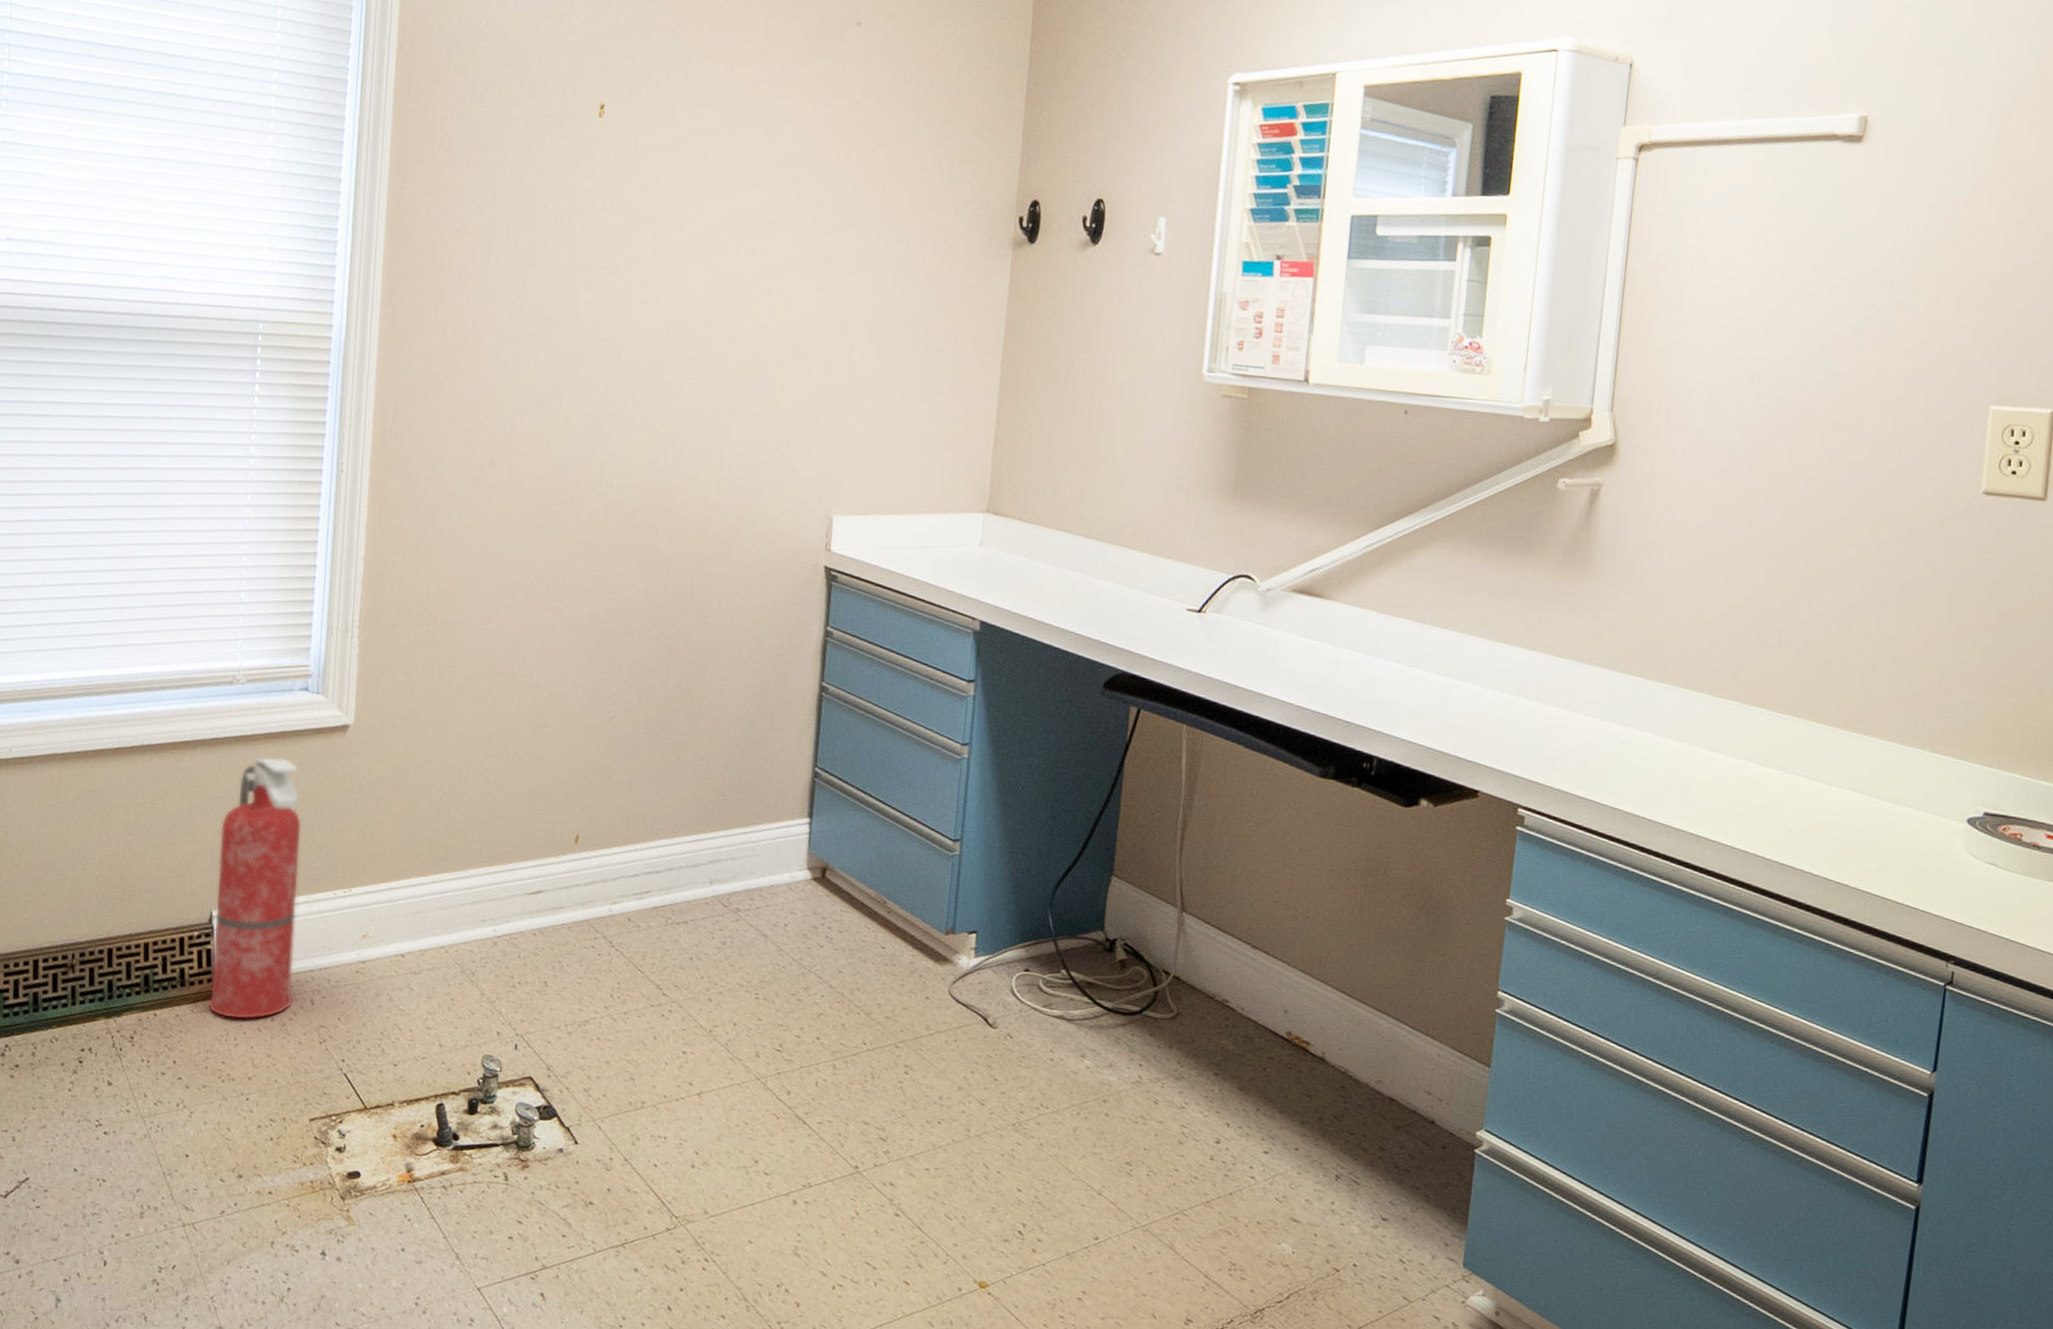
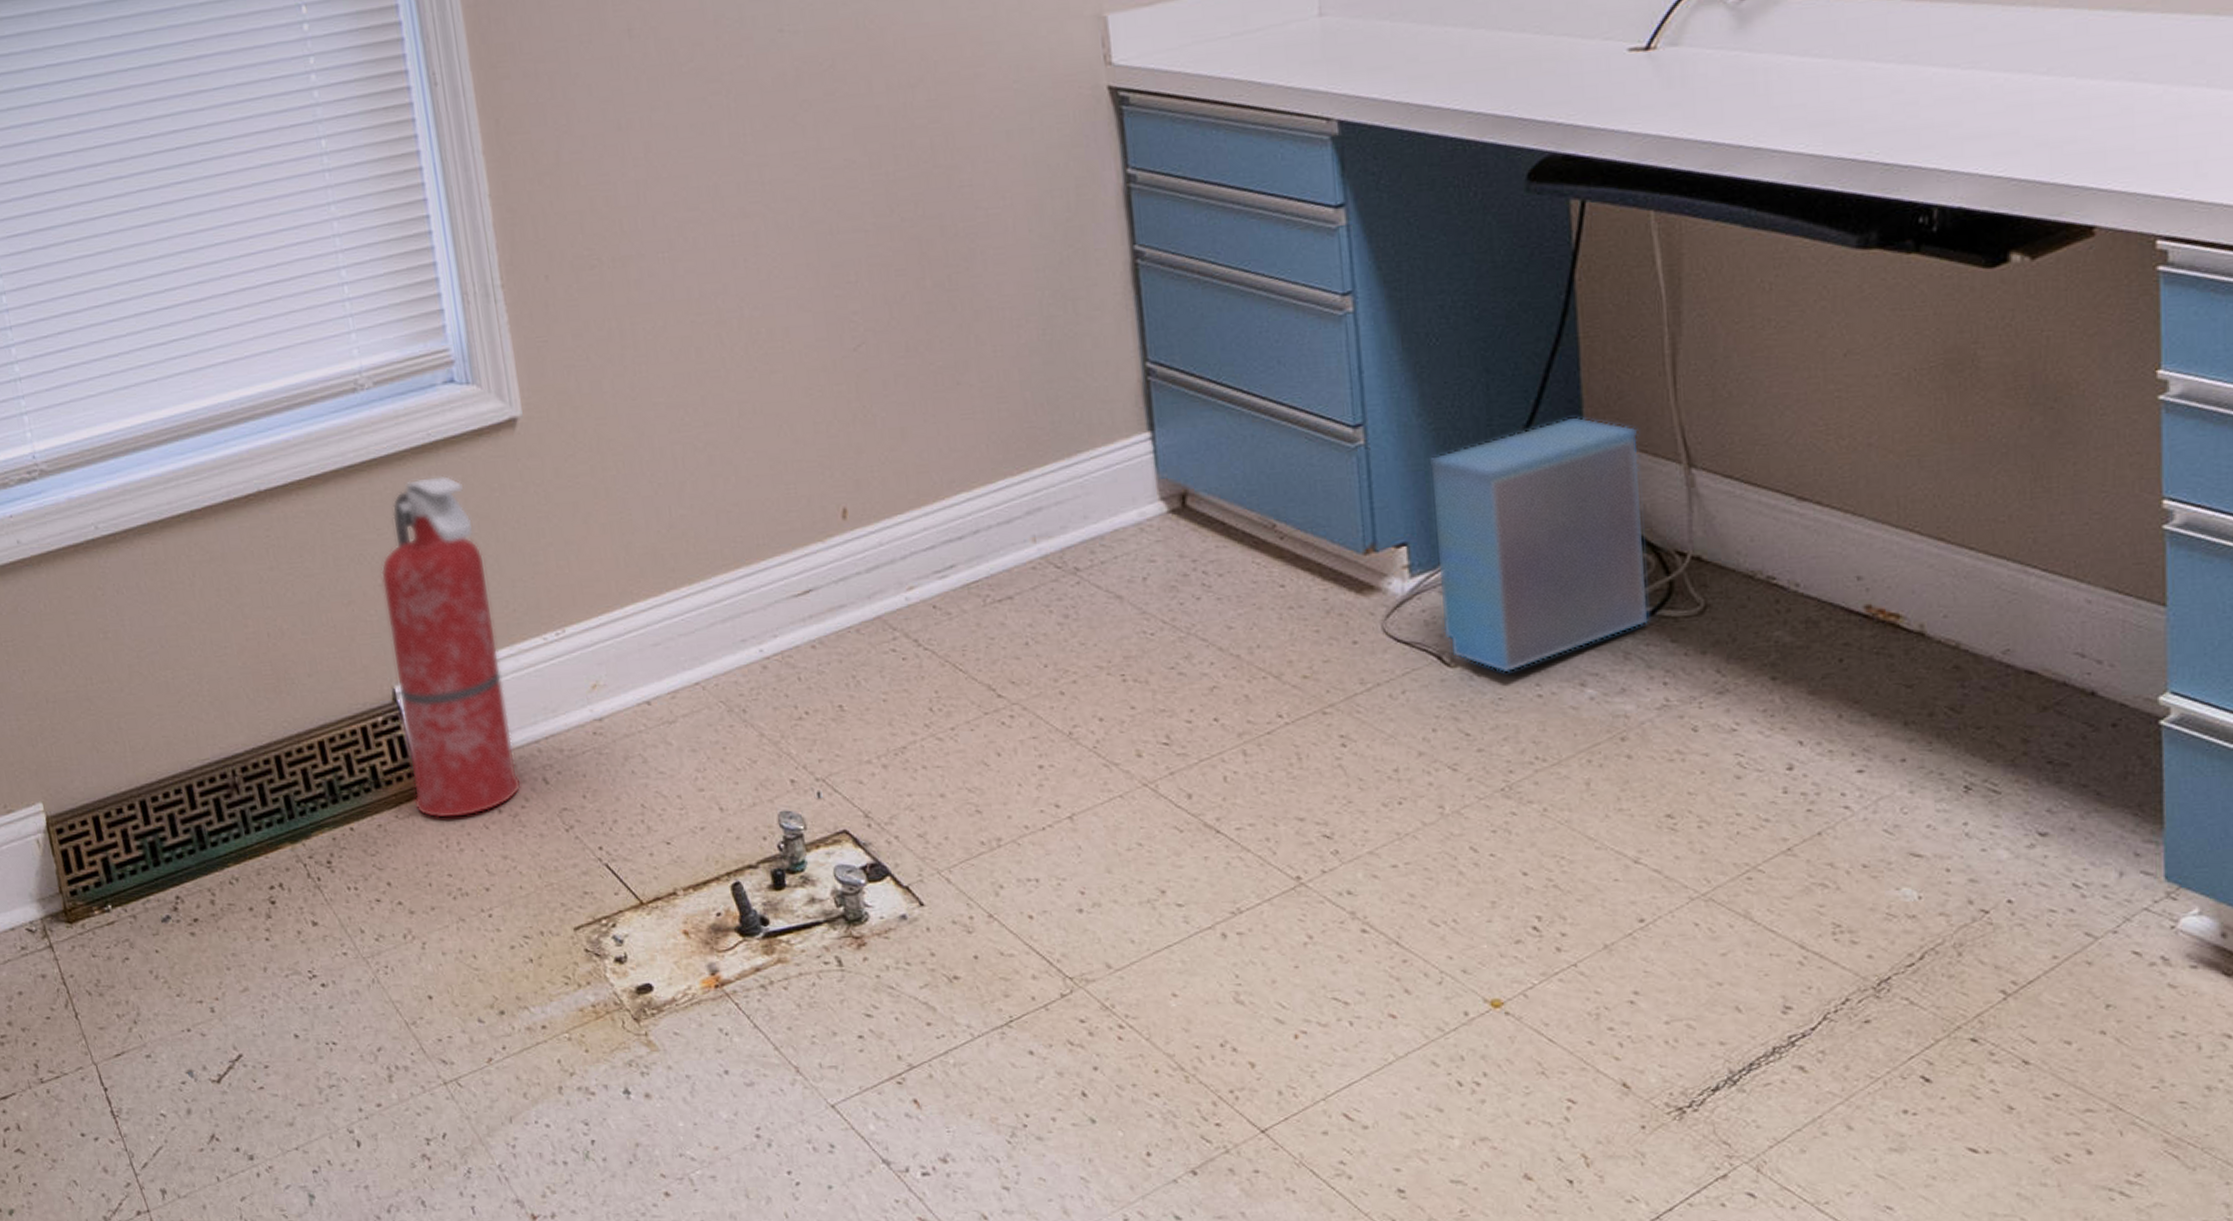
storage bin: none [992,860,1151,1039] -> present [1429,416,1650,673]

